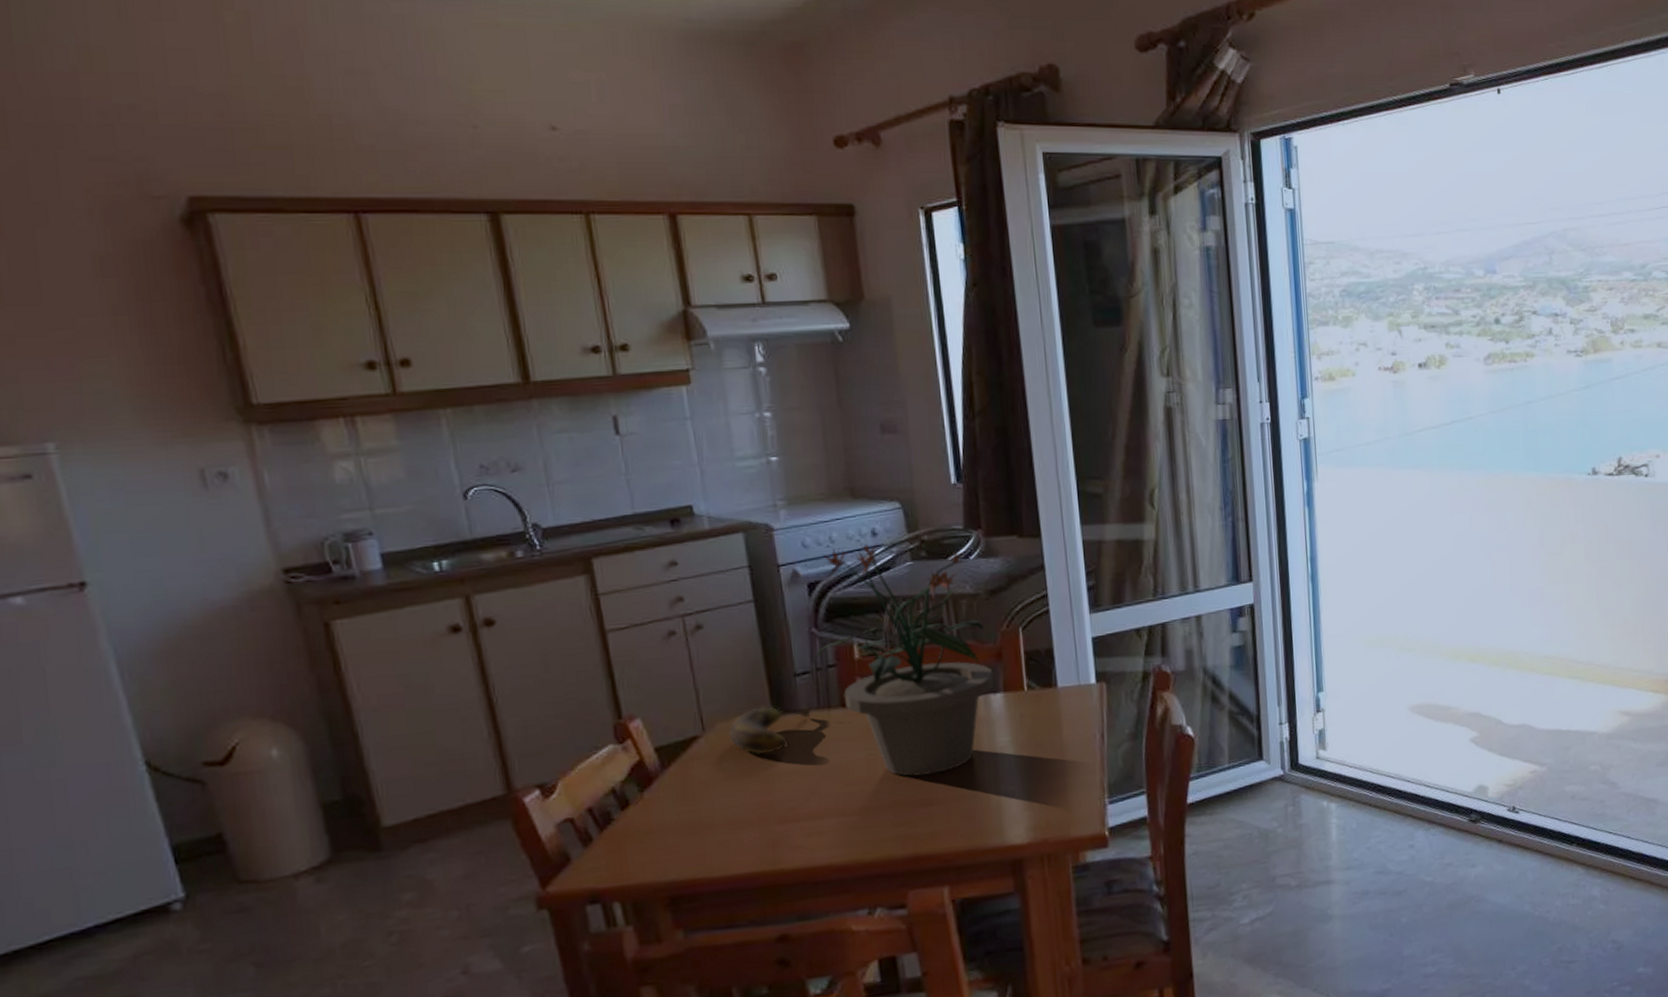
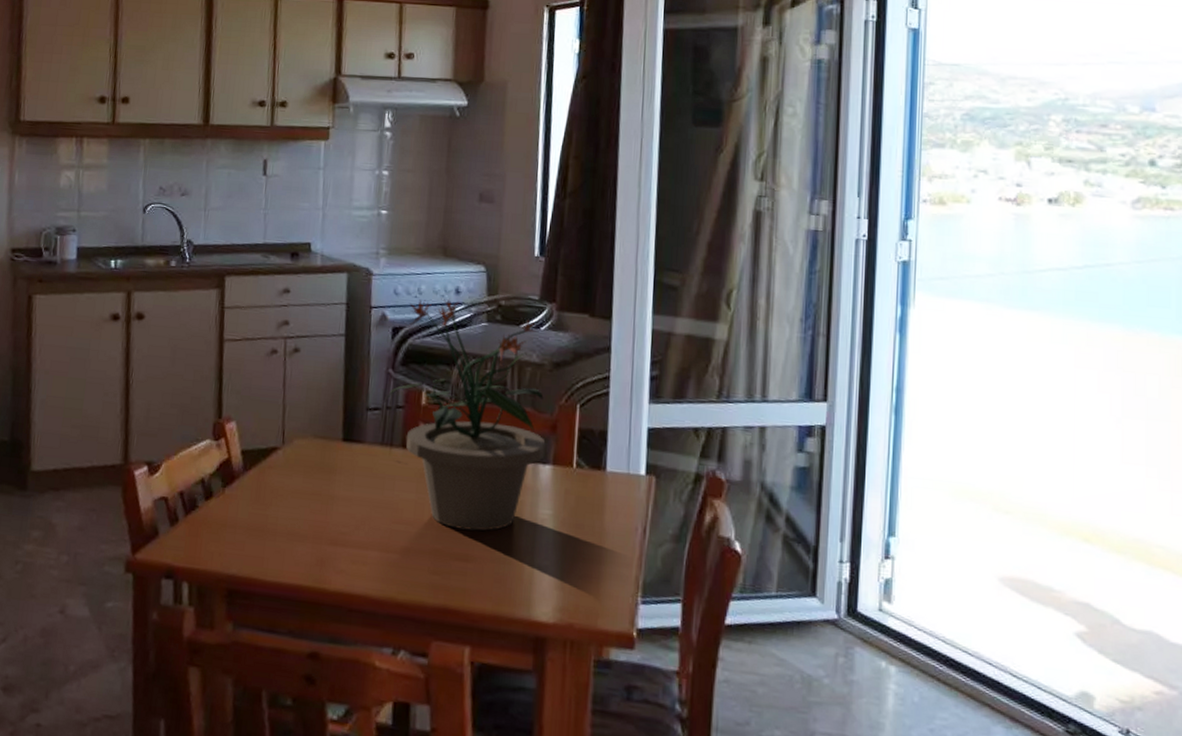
banana: present [728,702,811,755] -> none [302,432,376,478]

